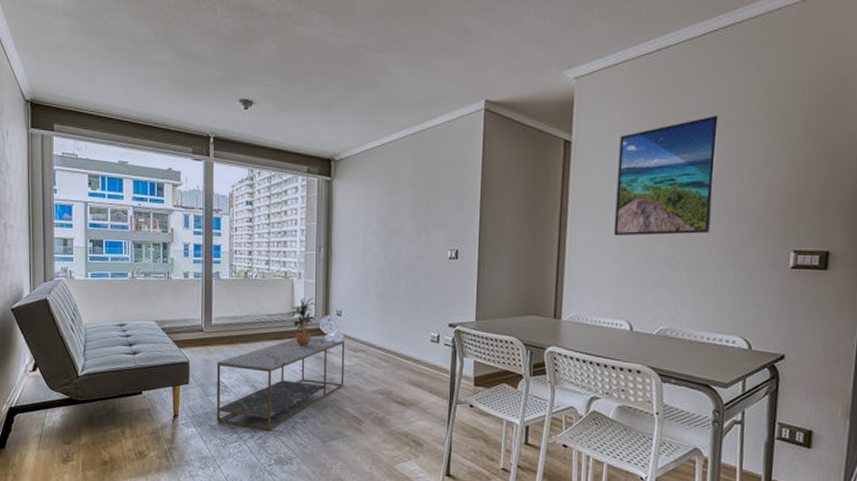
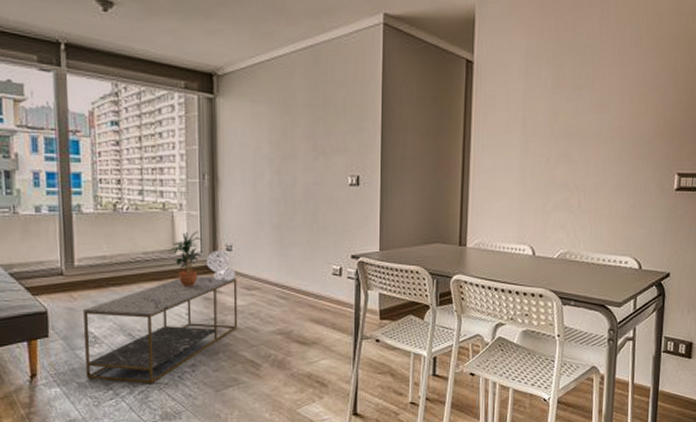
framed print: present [614,115,720,236] -> none [516,39,613,160]

